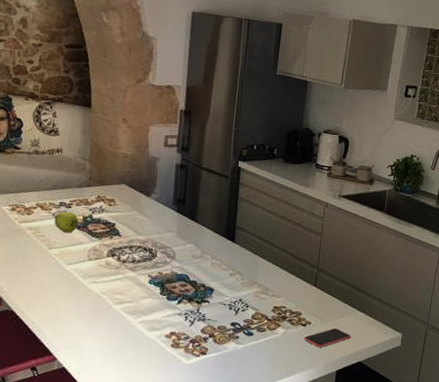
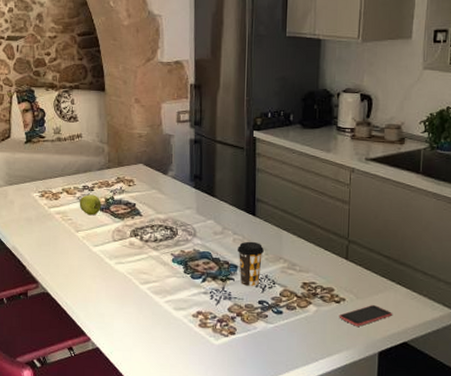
coffee cup: none [214,266,240,310] -> present [237,241,264,287]

